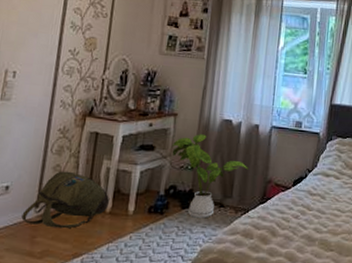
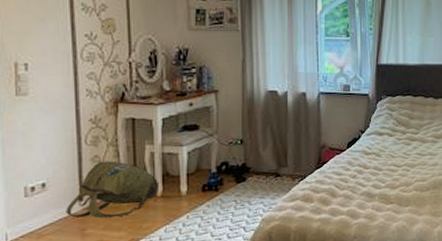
house plant: present [171,134,249,219] -> none [216,108,301,190]

